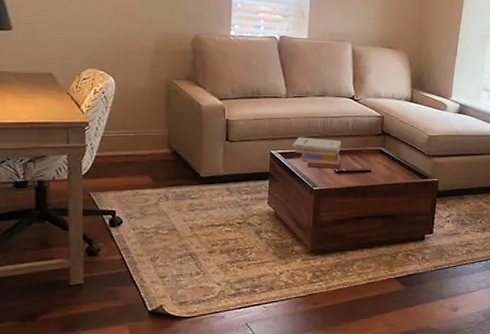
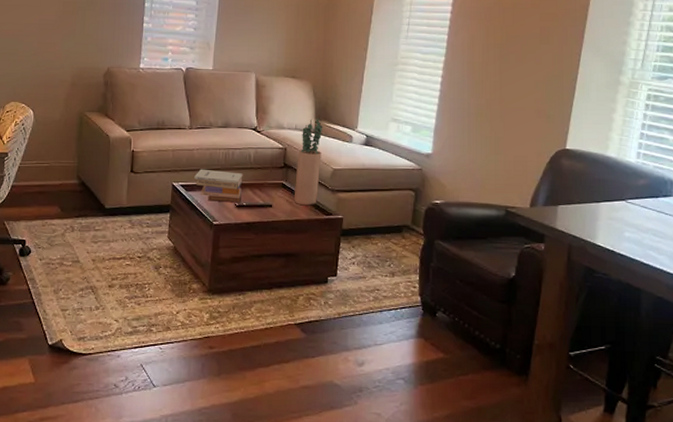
vase: none [391,84,419,170] -> present [293,115,323,206]

